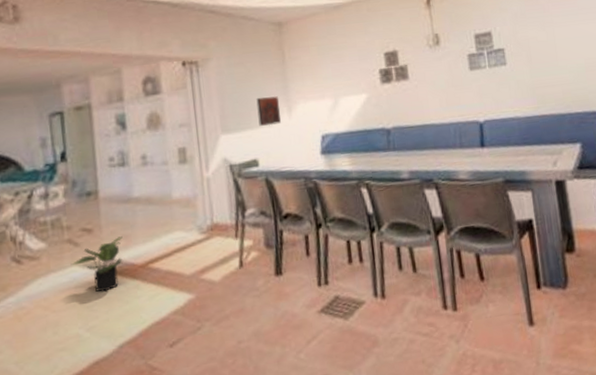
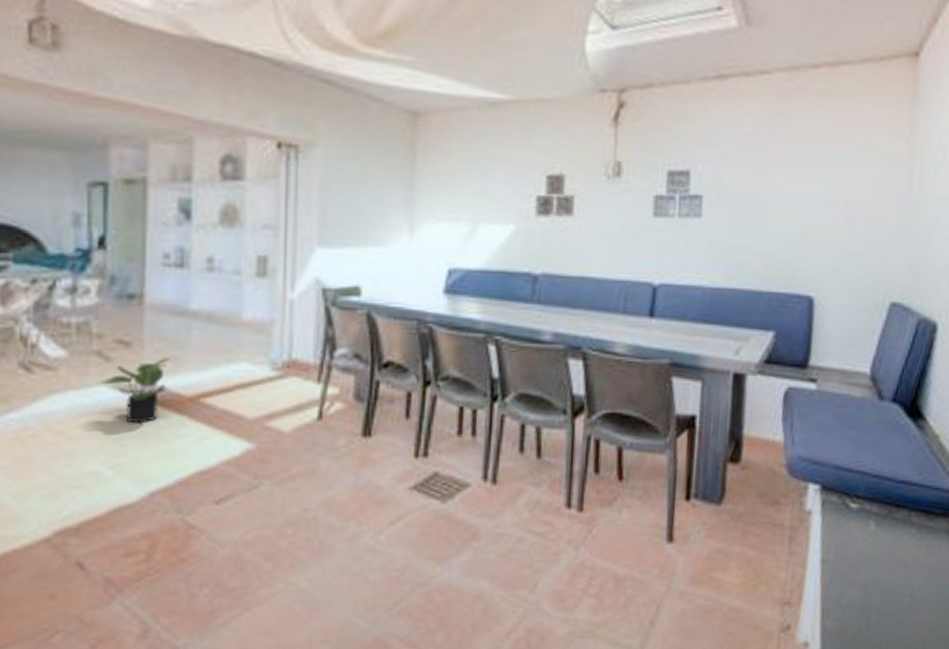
decorative tile: present [256,96,281,126] -> none [369,206,400,246]

